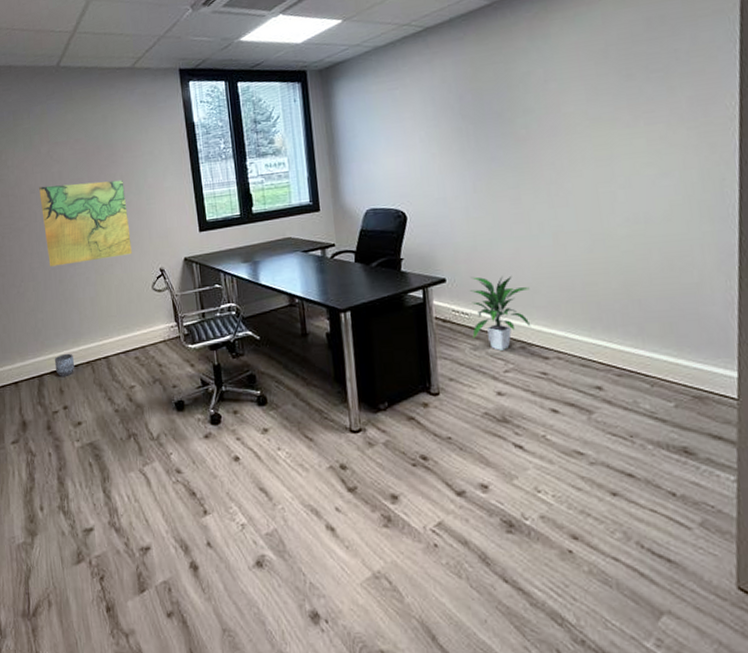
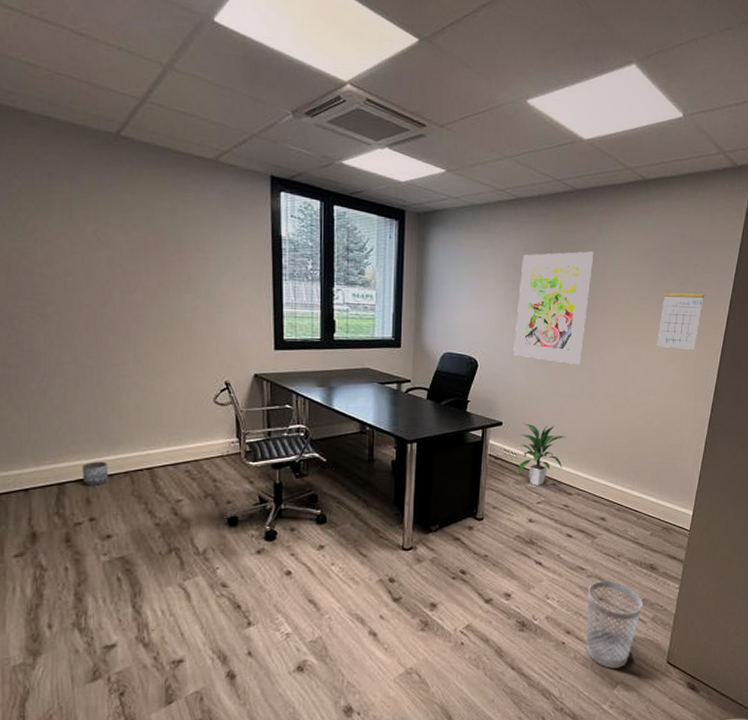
map: present [39,180,132,267] -> none [78,270,194,364]
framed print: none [441,65,534,201] -> present [514,251,593,364]
wastebasket: none [594,470,682,591] -> present [585,581,643,668]
calendar: none [634,77,698,161] -> present [657,283,705,350]

